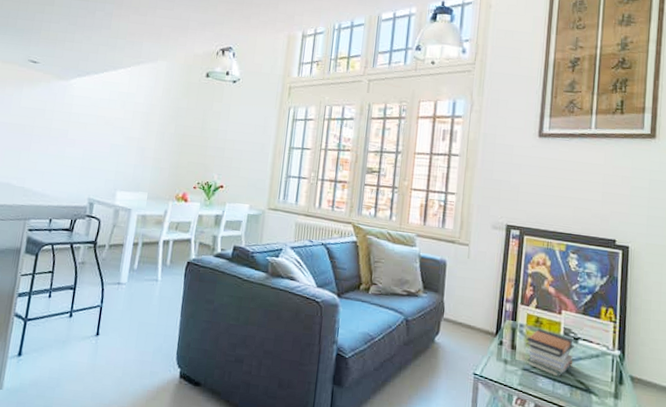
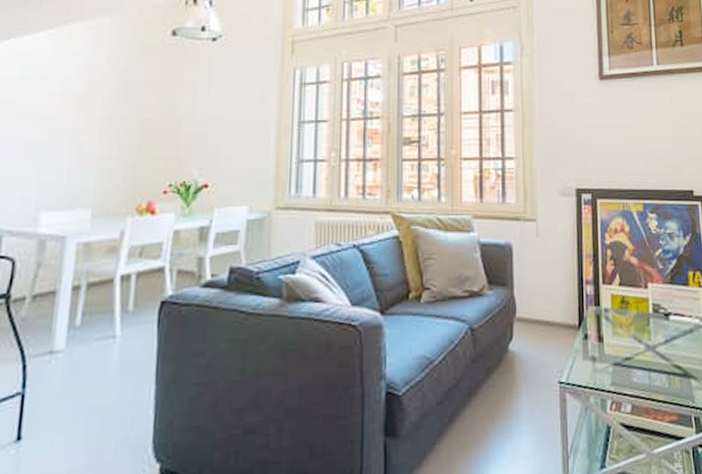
book stack: present [526,329,574,377] -> none [613,310,667,366]

